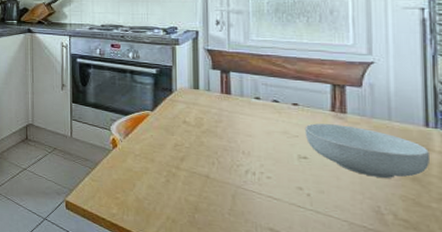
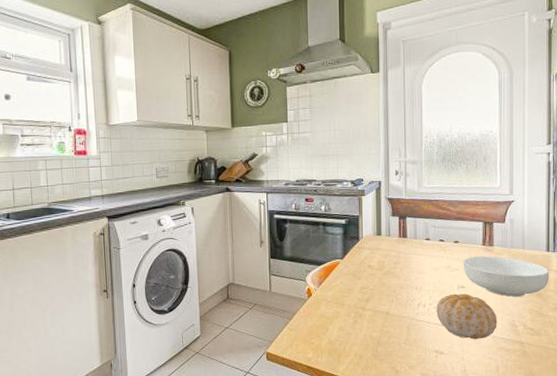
fruit: none [270,164,355,224] -> present [436,293,497,339]

